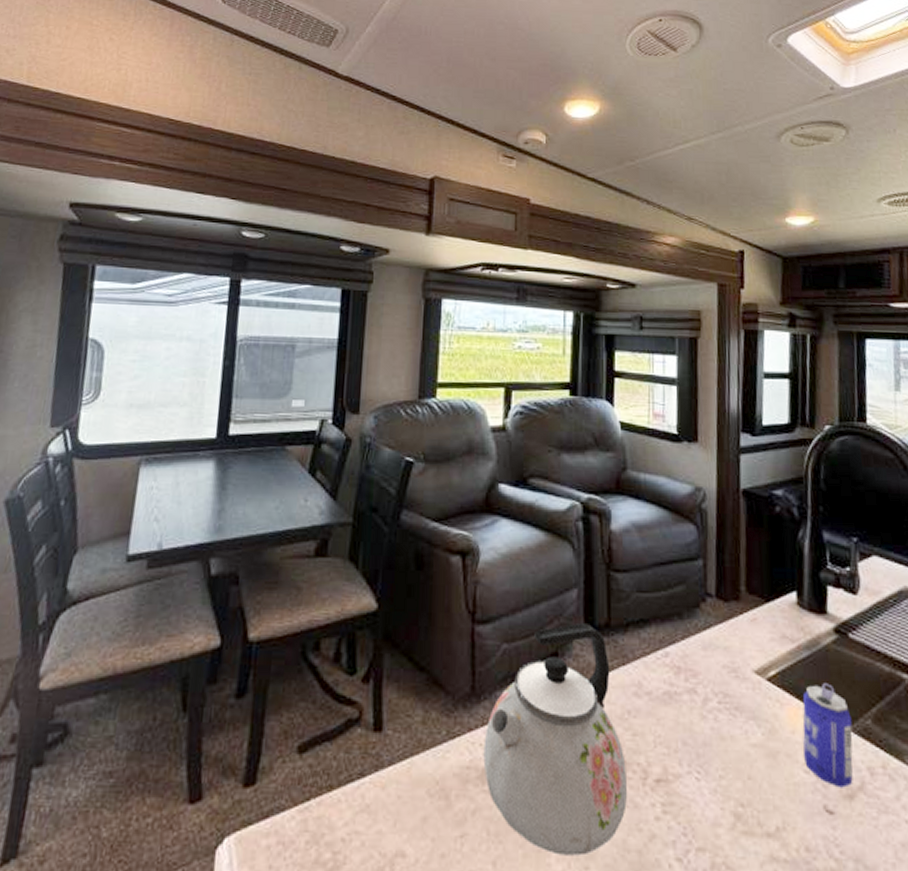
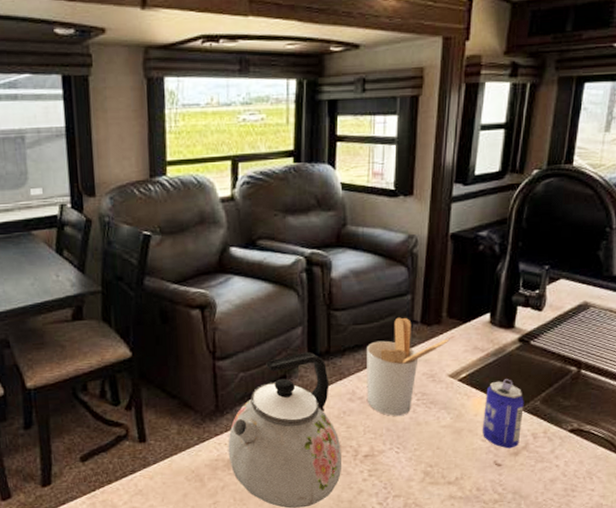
utensil holder: none [654,587,752,723] -> present [366,317,450,416]

